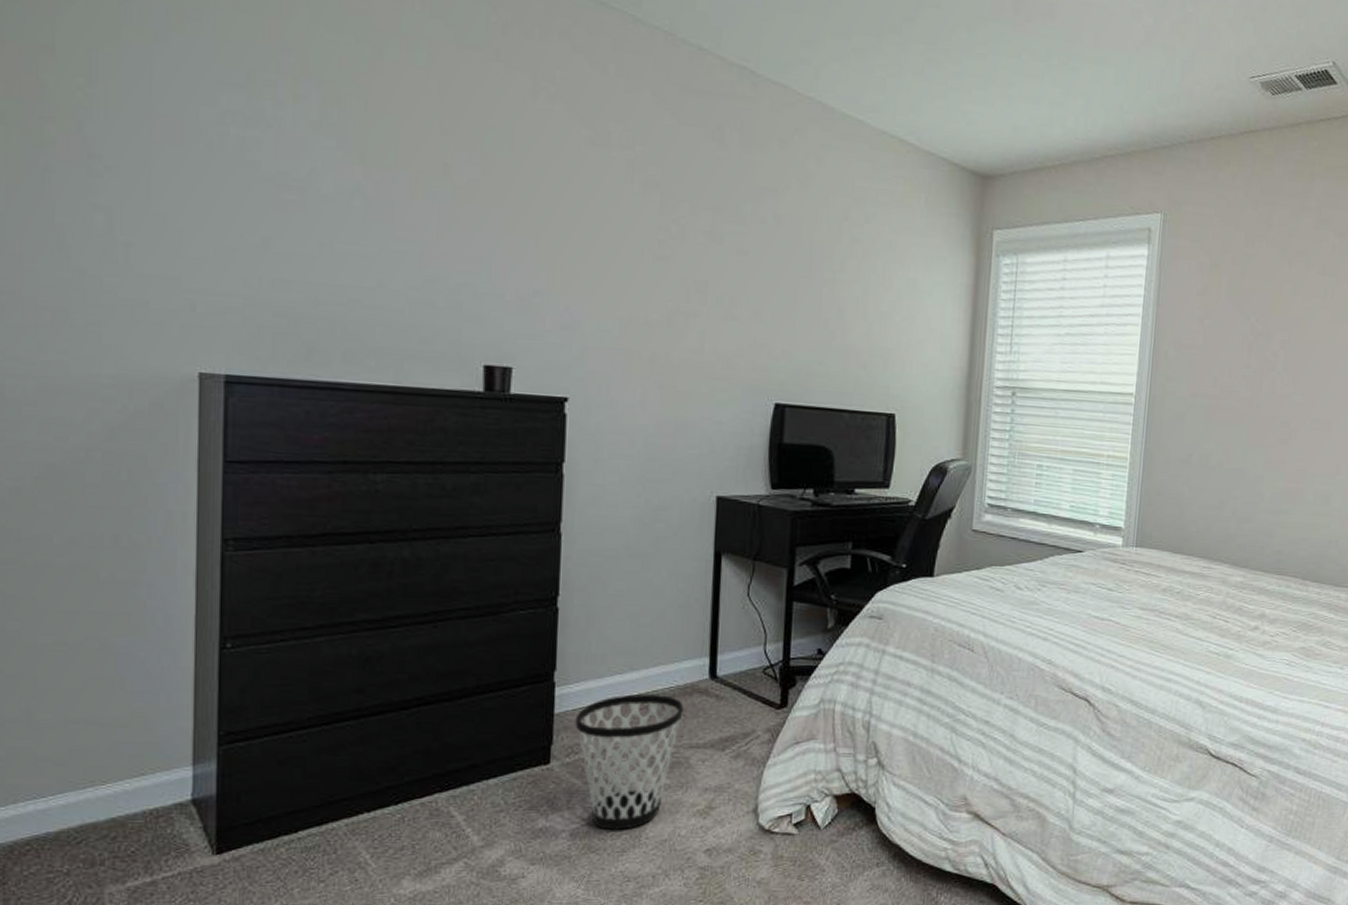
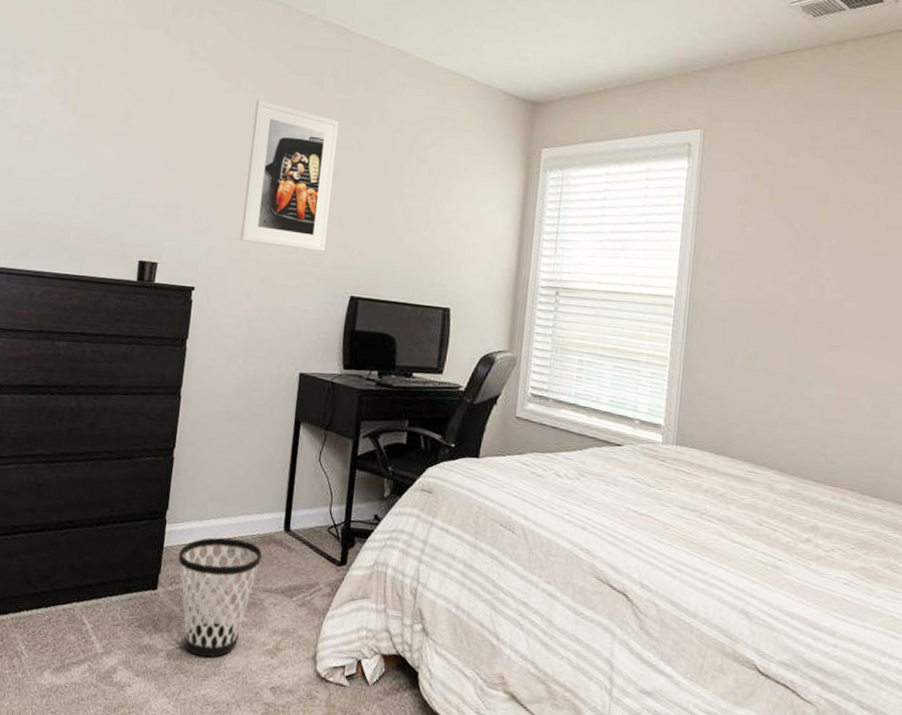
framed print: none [626,156,749,351] -> present [240,99,340,252]

